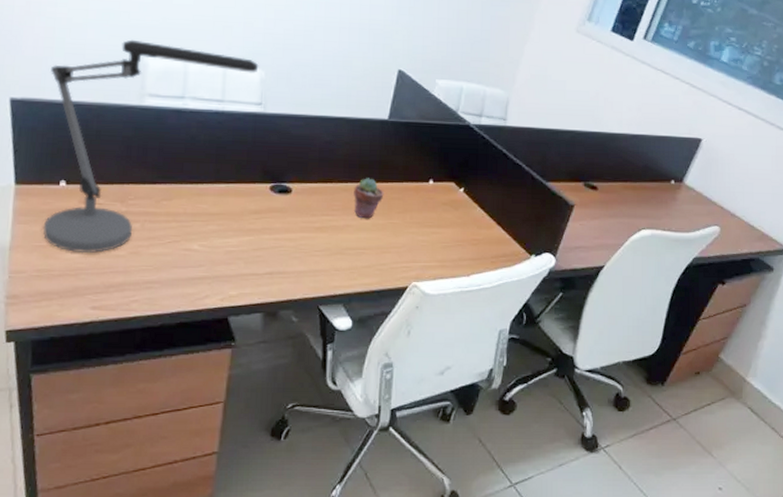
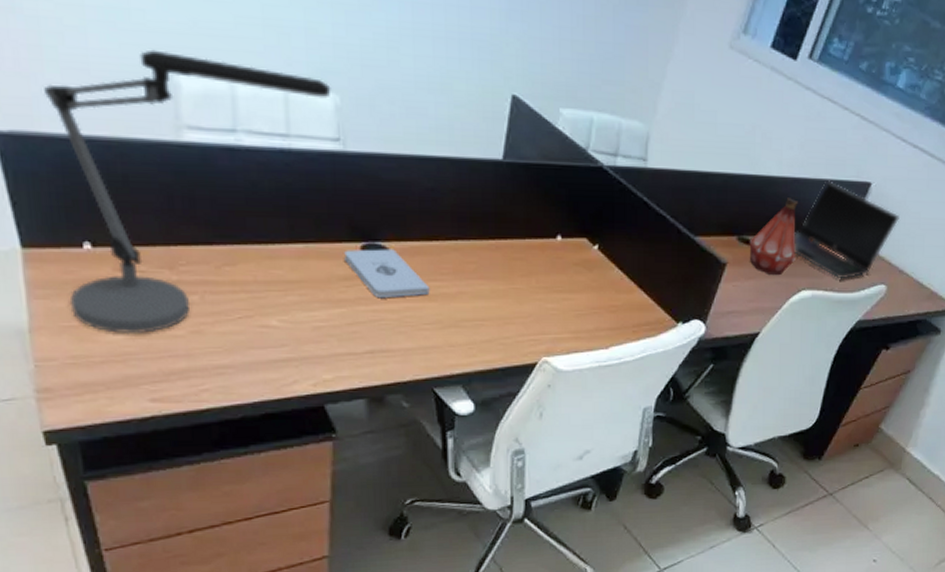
notepad: none [256,189,322,229] -> present [344,249,430,299]
potted succulent: present [354,178,384,219] -> none [466,234,503,284]
bottle: none [594,151,637,216] -> present [749,198,798,274]
laptop computer: none [634,137,729,221] -> present [794,180,900,280]

